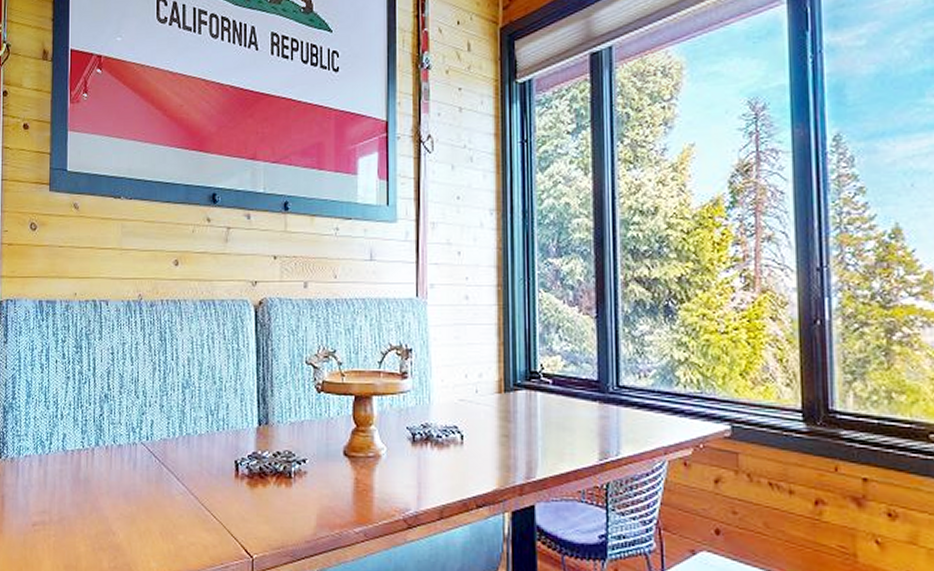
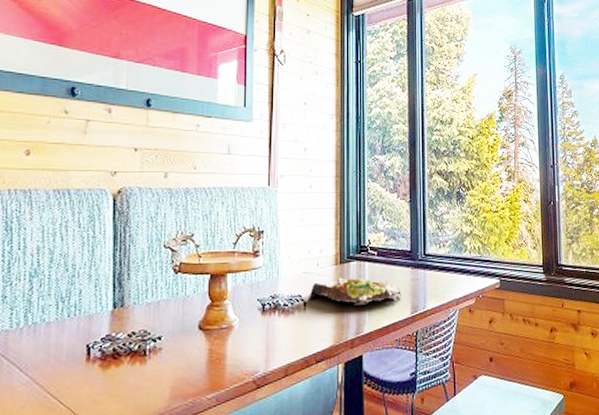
salad plate: none [466,408,587,444] -> present [309,277,402,305]

